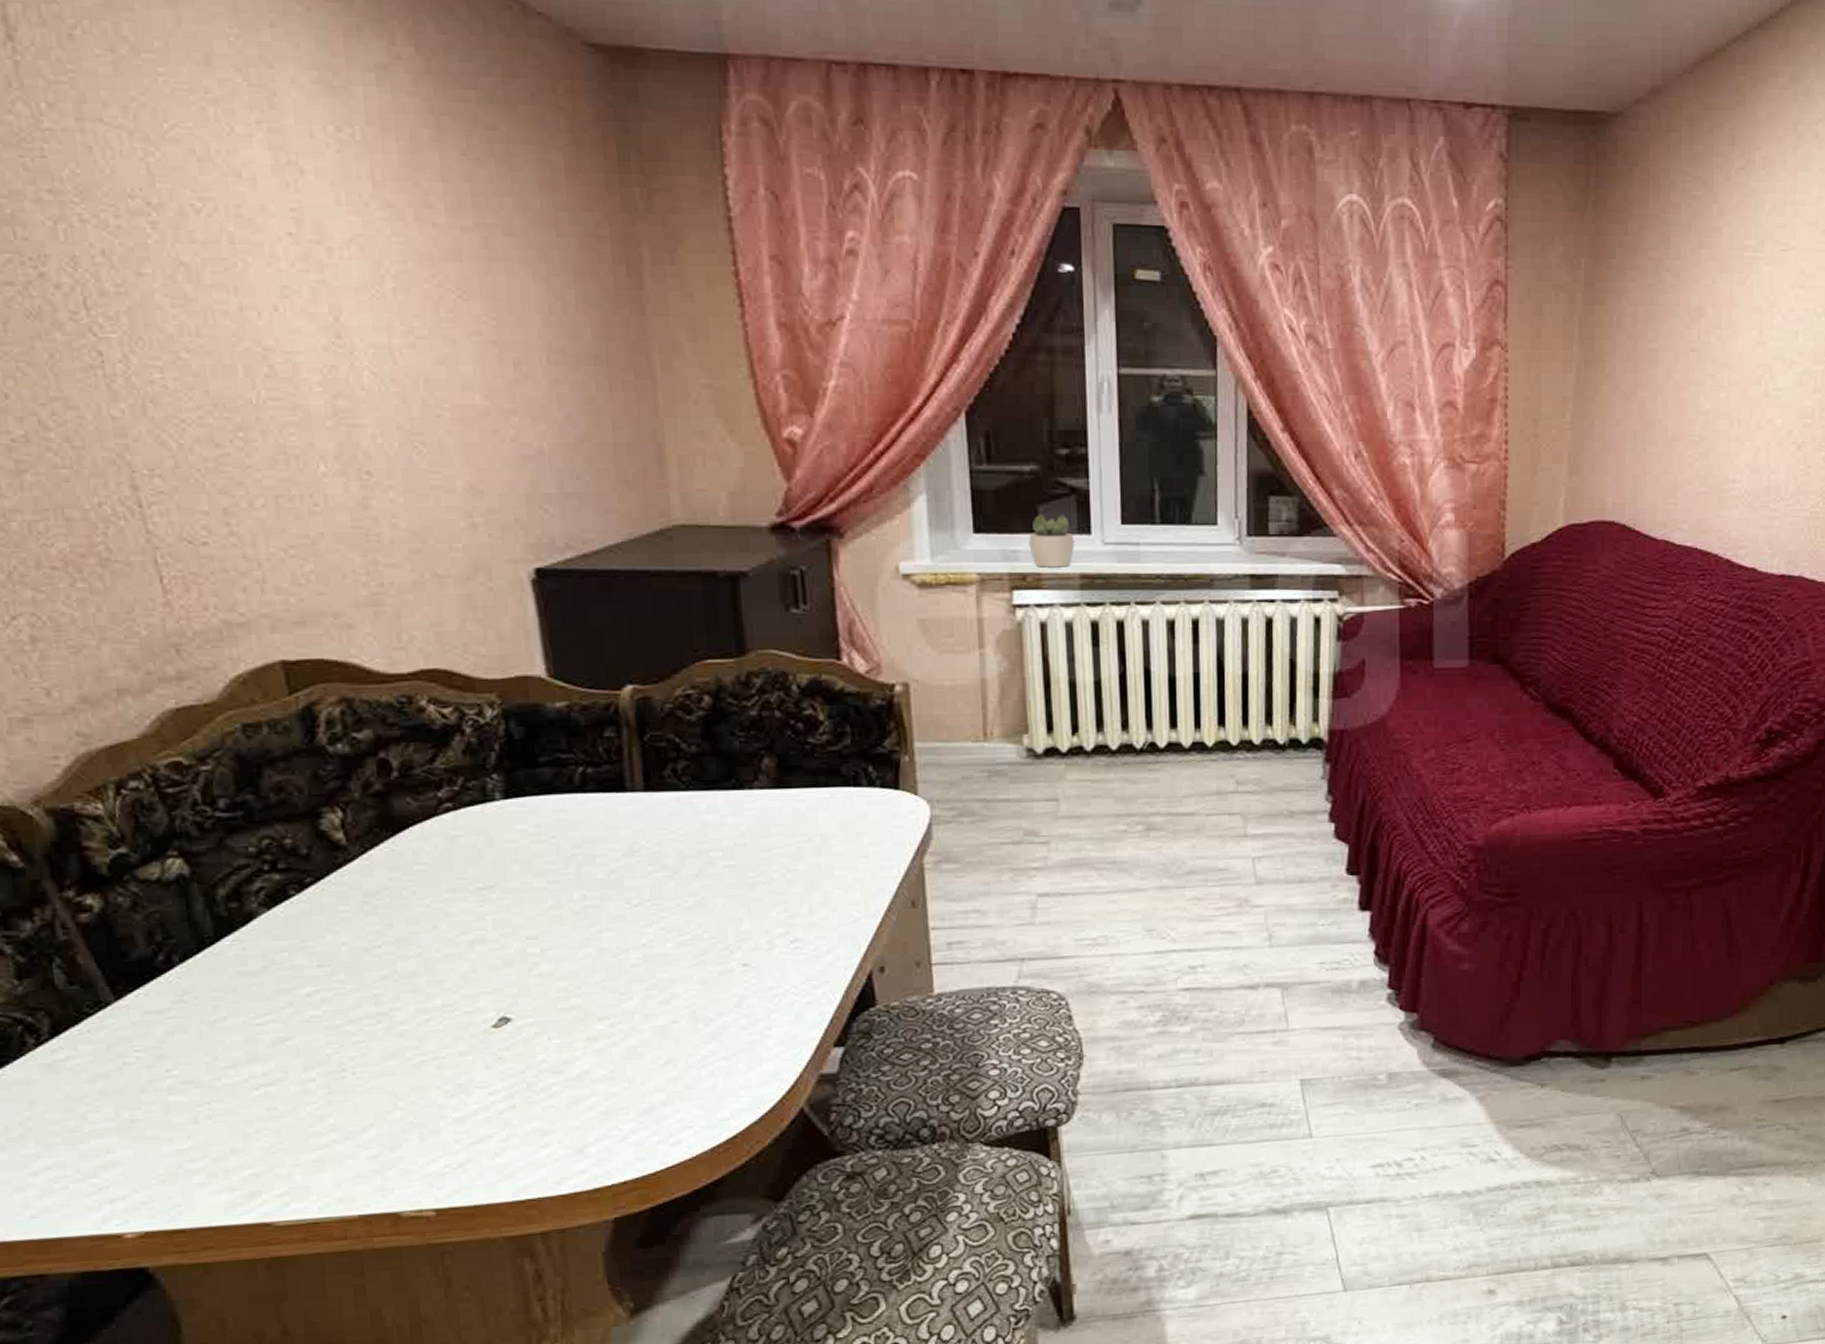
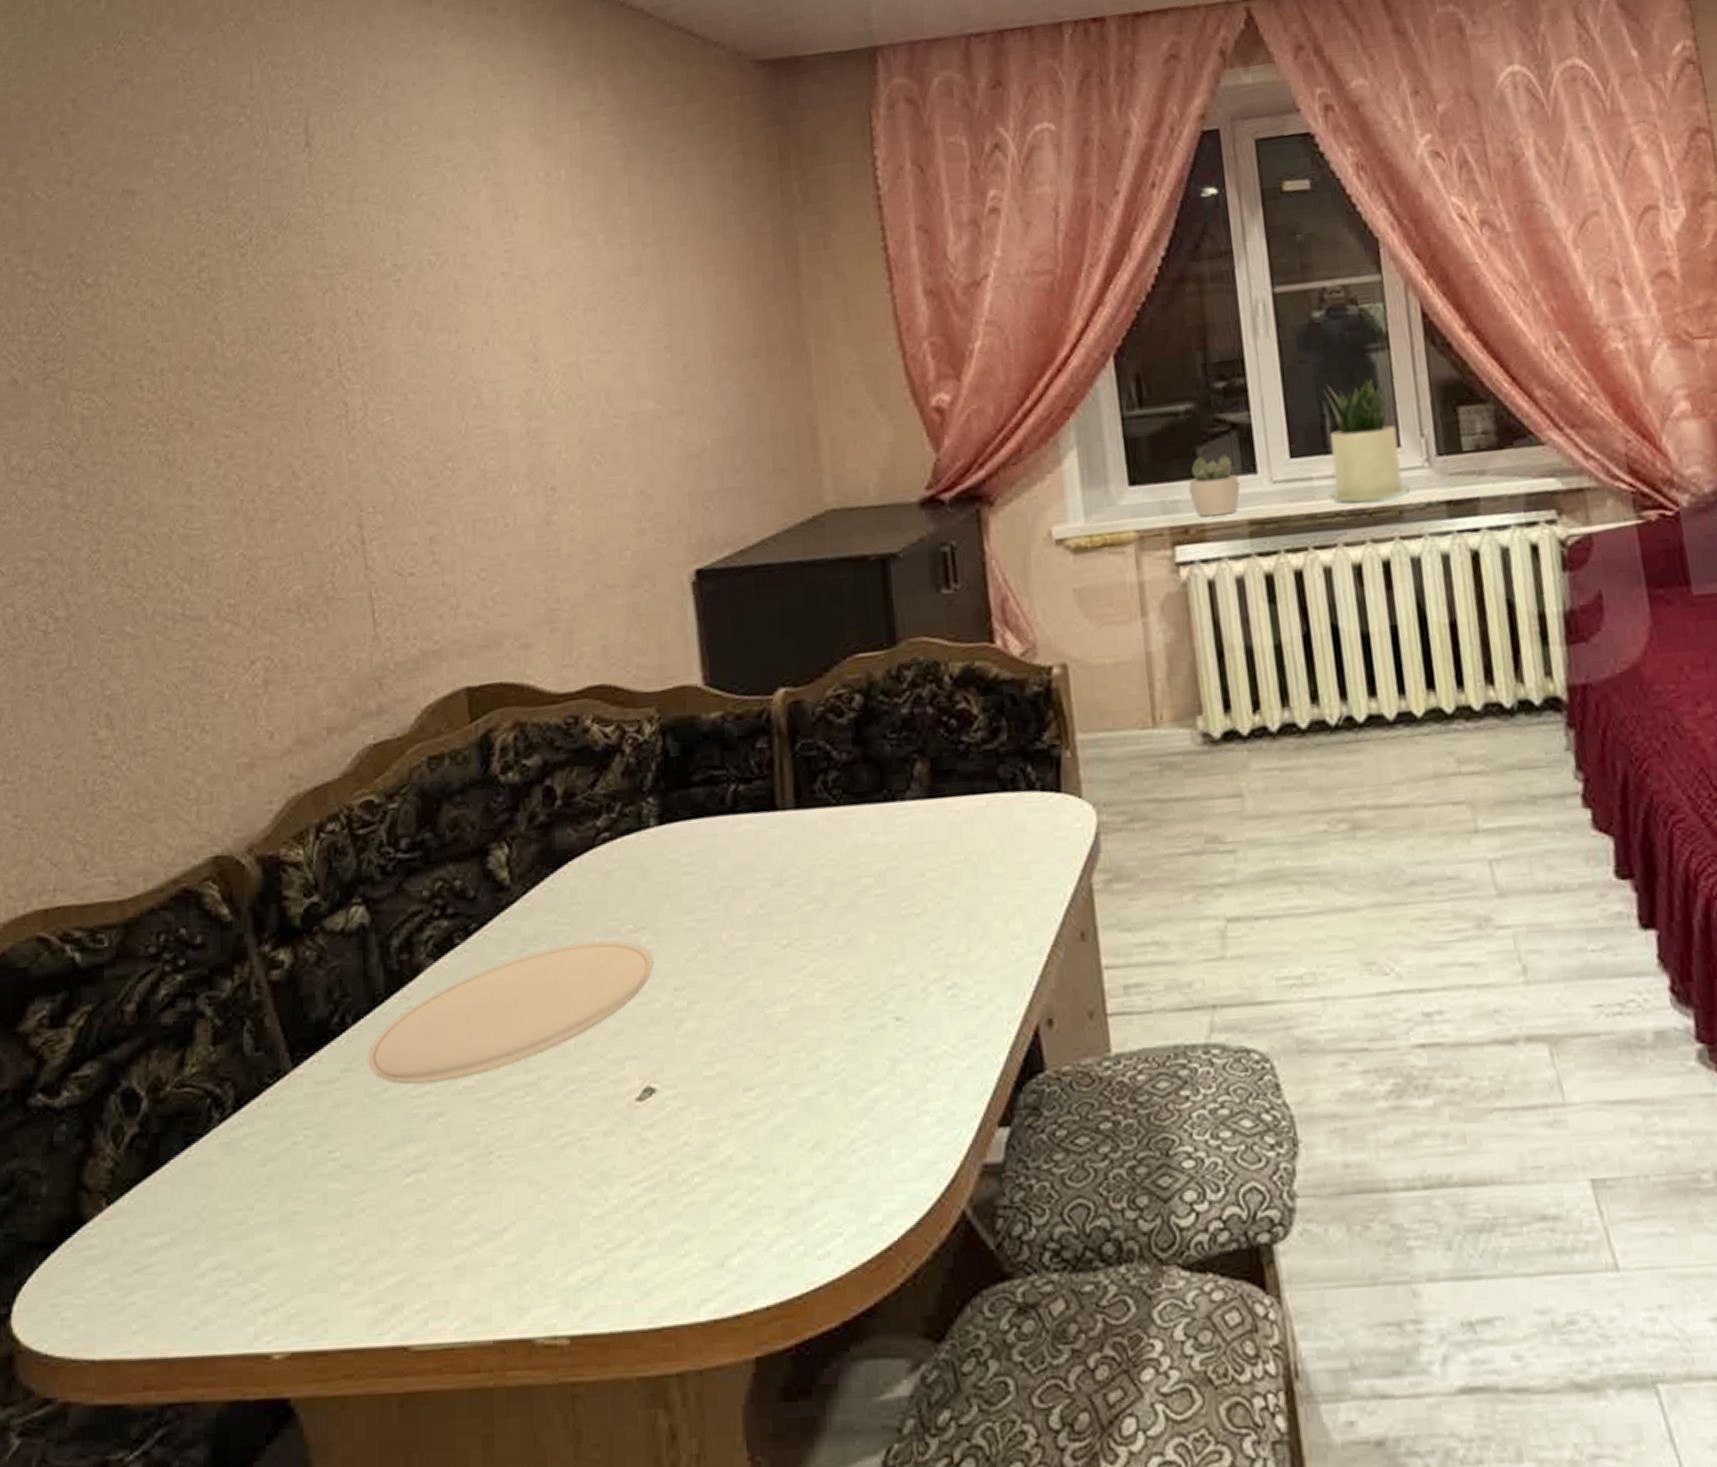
plate: none [200,896,504,1014] -> present [367,940,653,1085]
planter: none [1152,462,1221,569] -> present [1322,378,1409,503]

